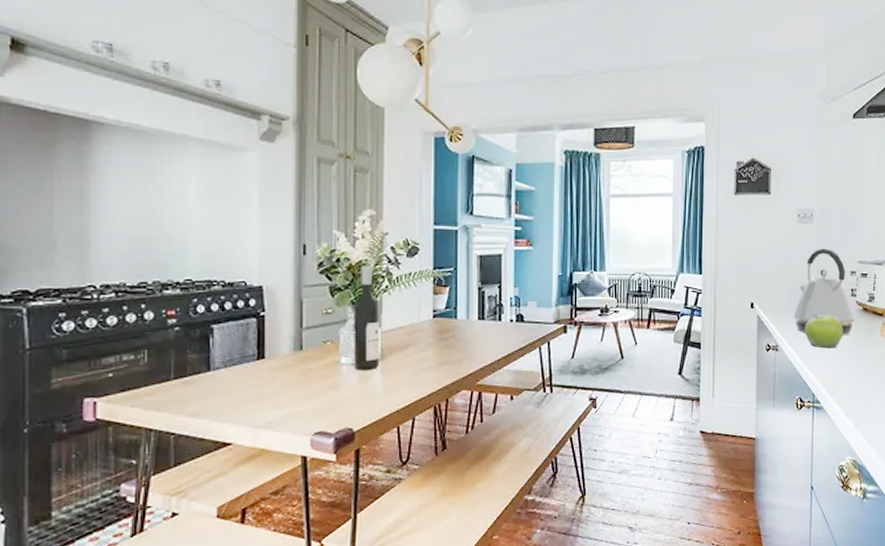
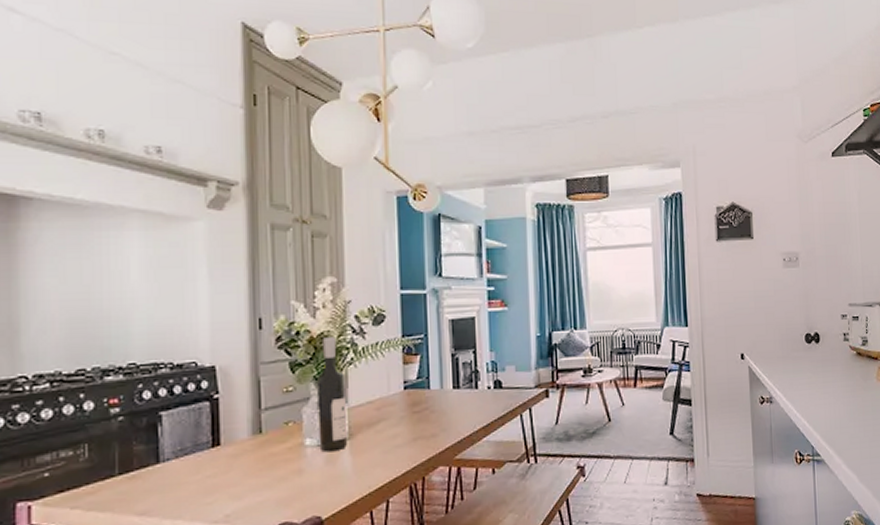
kettle: present [794,248,855,335] -> none [786,292,849,383]
fruit: present [804,315,843,349] -> none [798,361,838,397]

